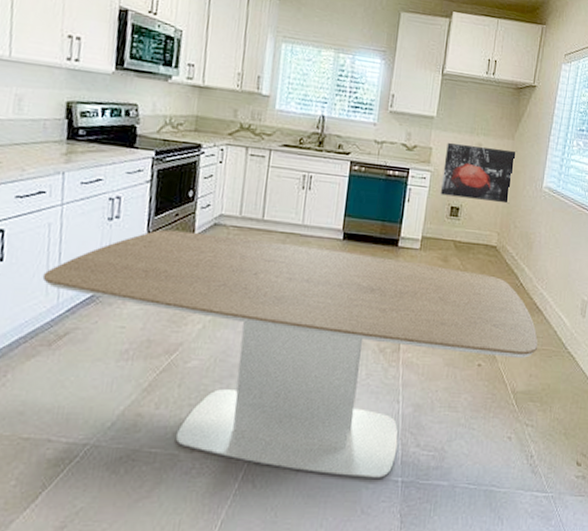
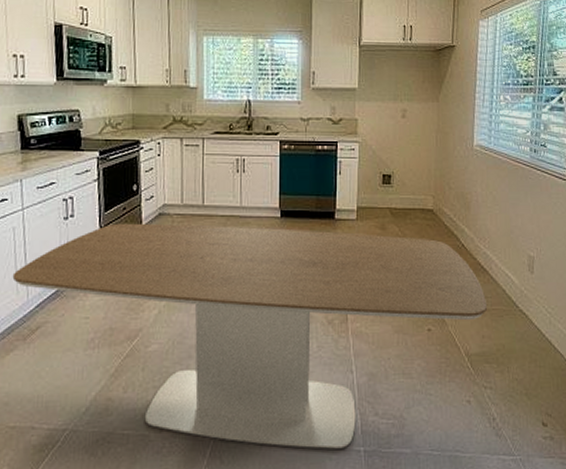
wall art: present [441,143,518,204] -> none [371,112,444,166]

